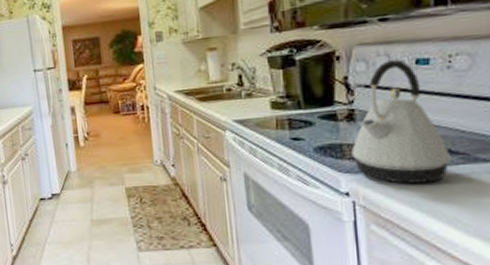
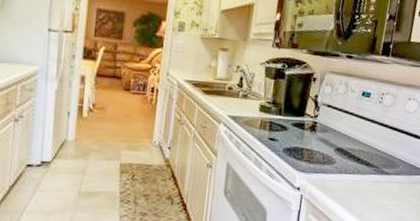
kettle: present [351,59,450,184] -> none [308,89,368,186]

